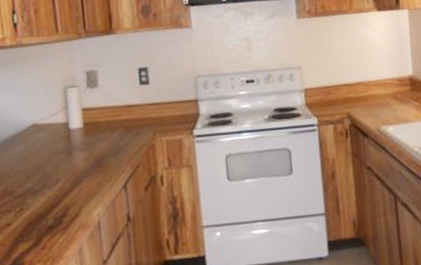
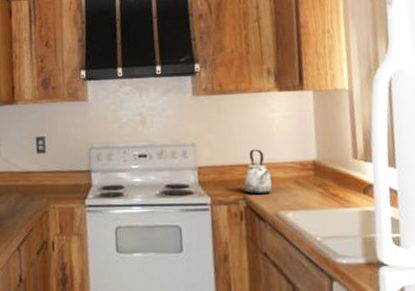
kettle: none [348,68,375,113] -> present [244,149,273,195]

